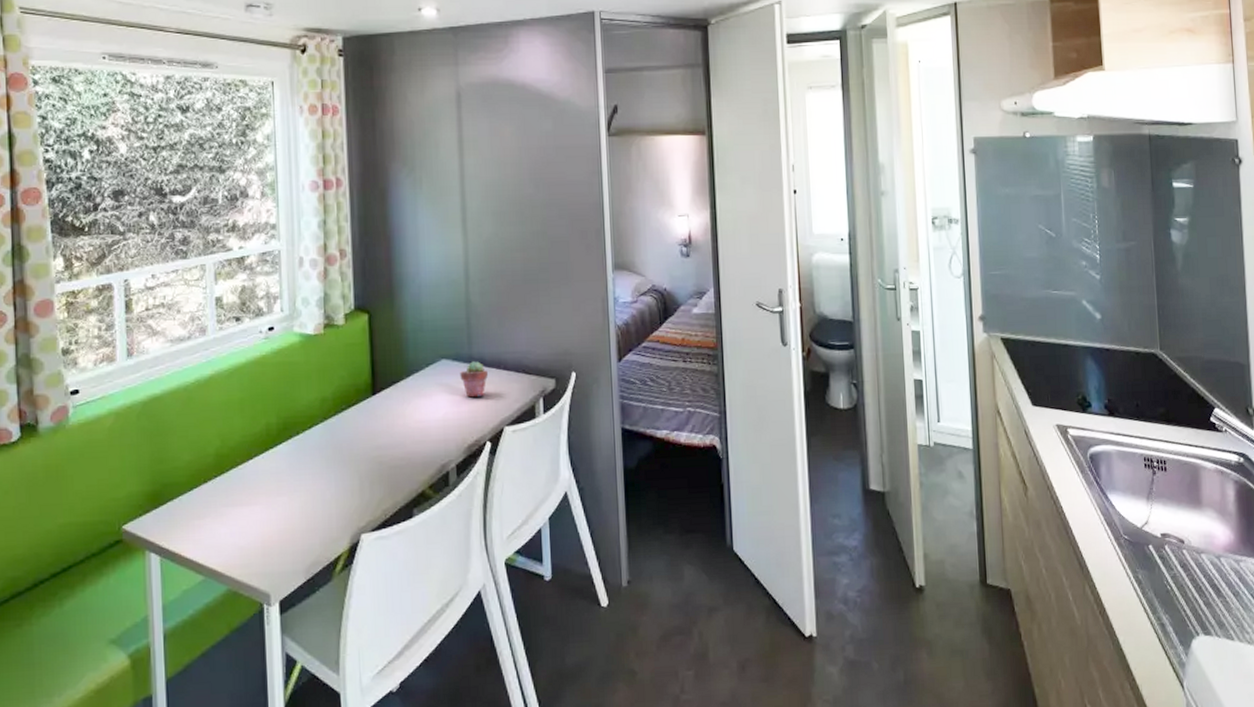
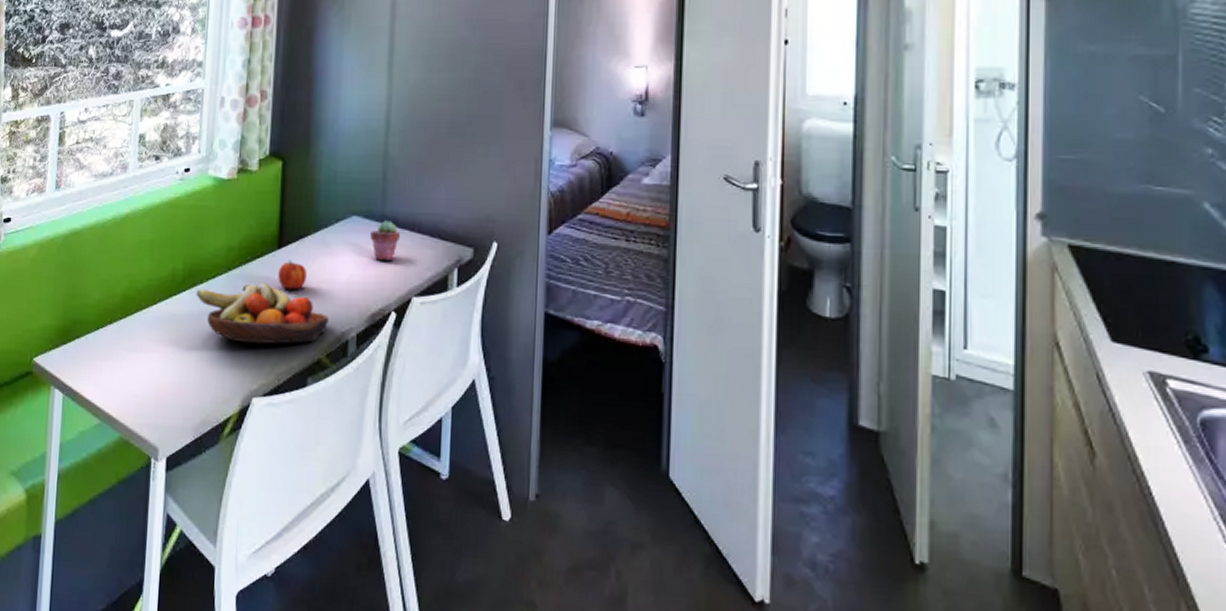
fruit bowl: none [293,428,428,486] -> present [196,282,328,344]
fruit: none [375,405,403,432] -> present [278,260,307,290]

